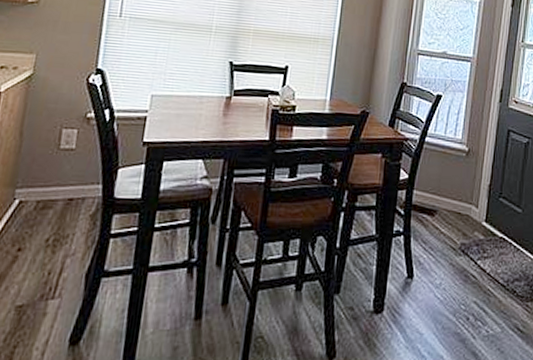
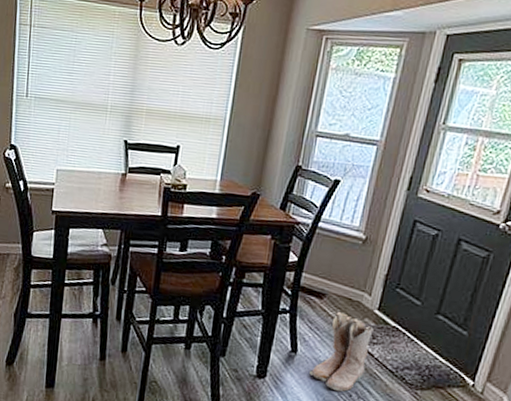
boots: none [427,228,485,316] -> present [309,312,375,392]

